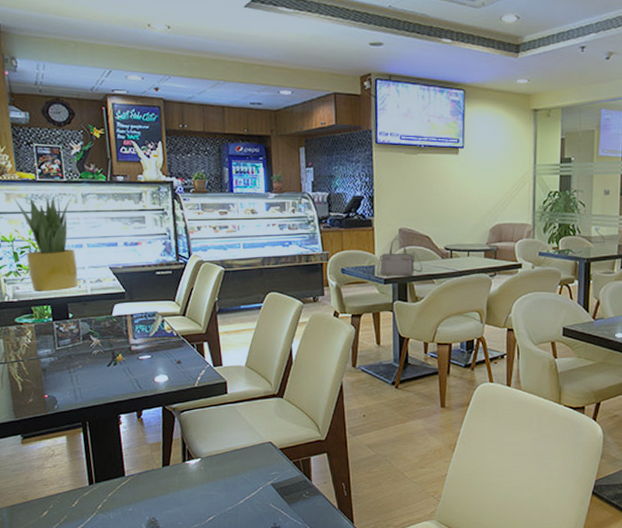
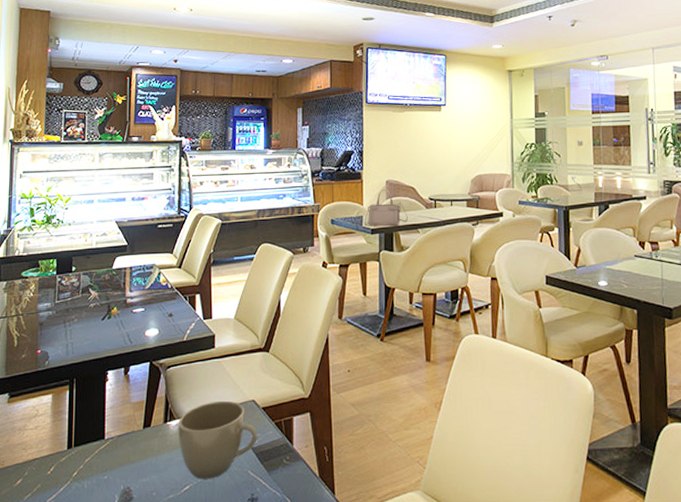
planter: present [14,197,78,292] -> none [39,156,89,246]
cup: none [197,442,276,511] -> present [179,400,257,479]

